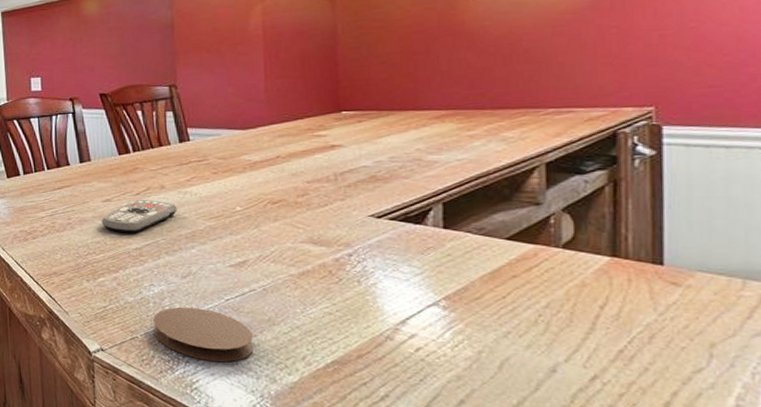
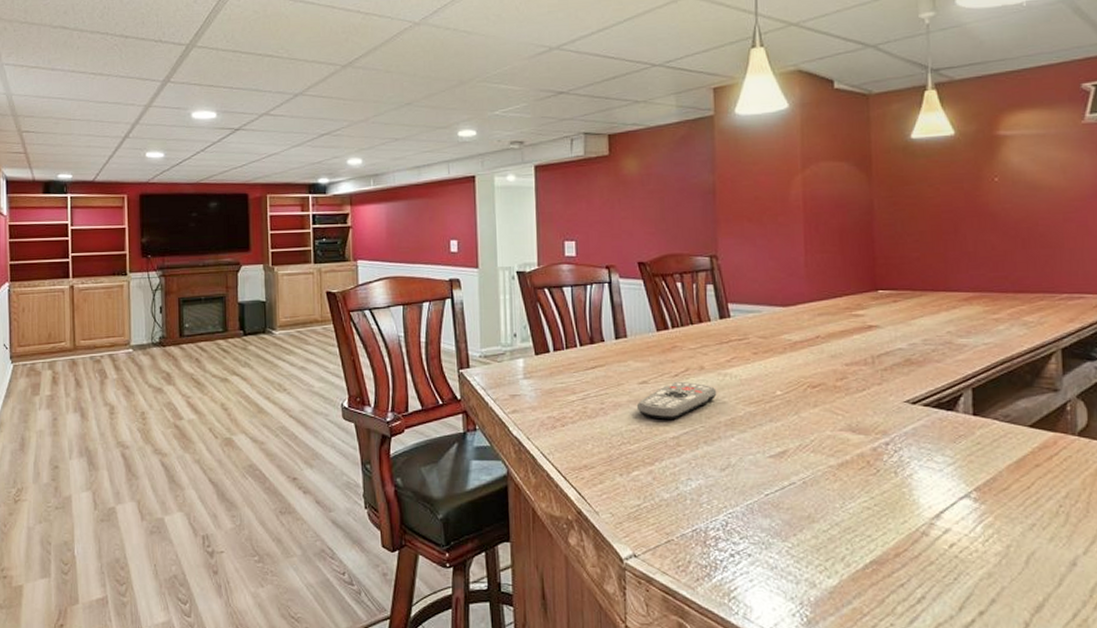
coaster: present [152,307,254,362] -> none [689,503,793,565]

